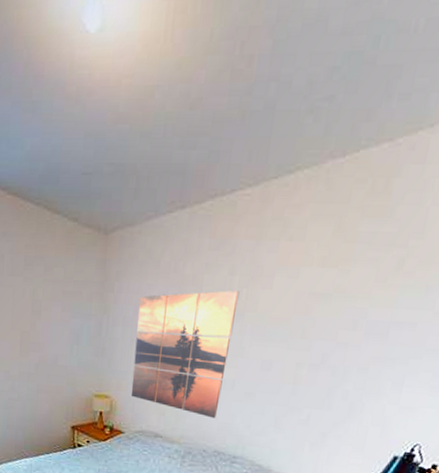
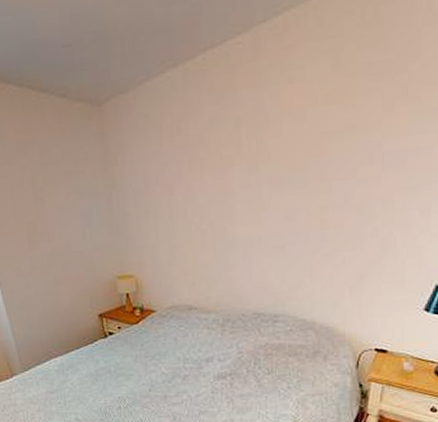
wall art: present [130,290,240,419] -> none [146,143,250,280]

